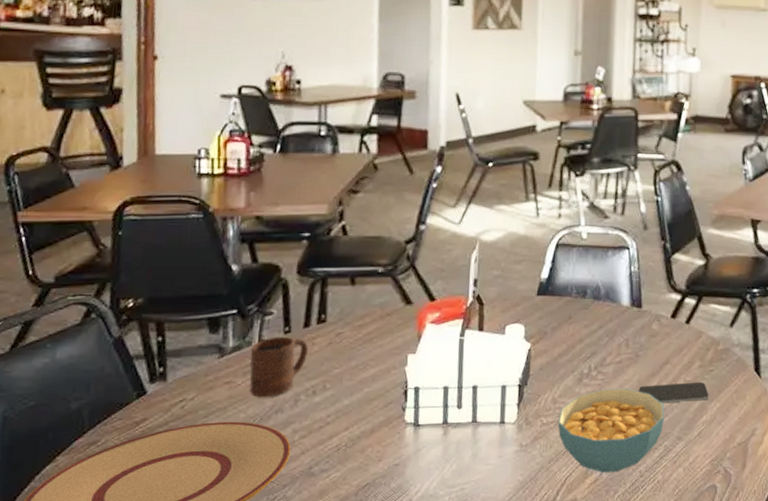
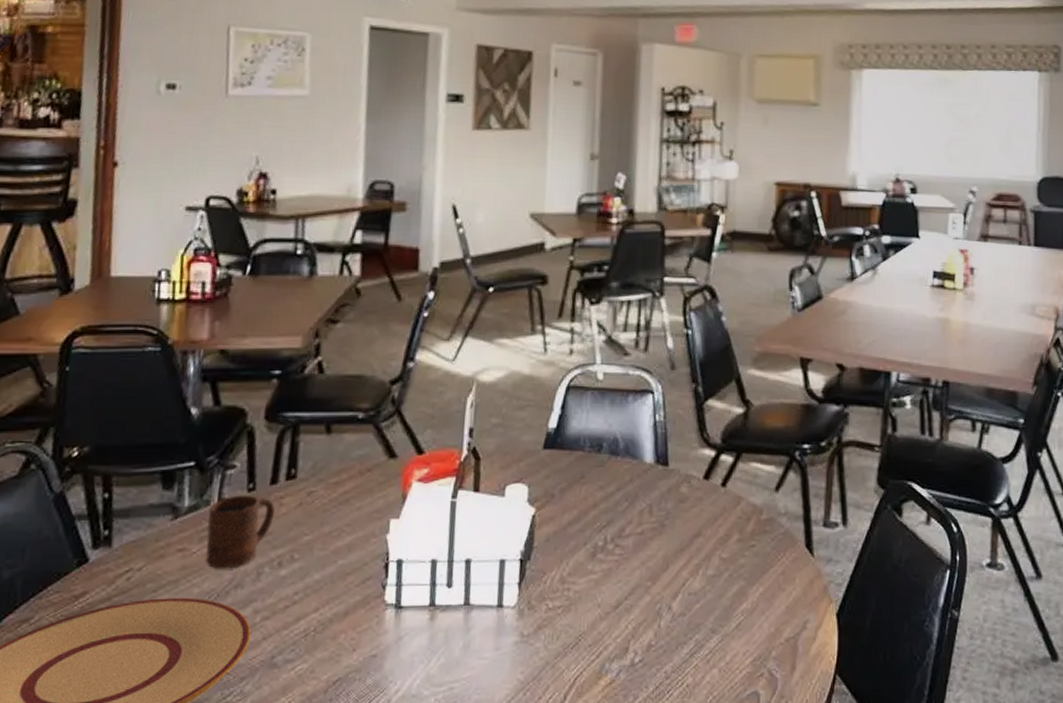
cereal bowl: present [558,388,665,473] -> none [566,566,696,673]
smartphone: present [638,381,710,403] -> none [664,559,750,585]

